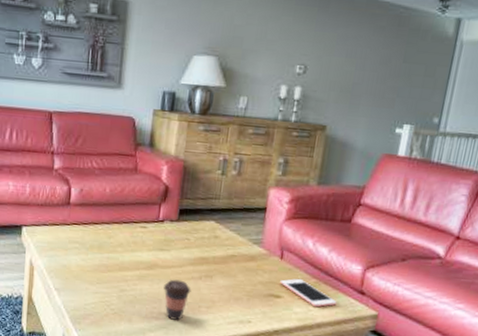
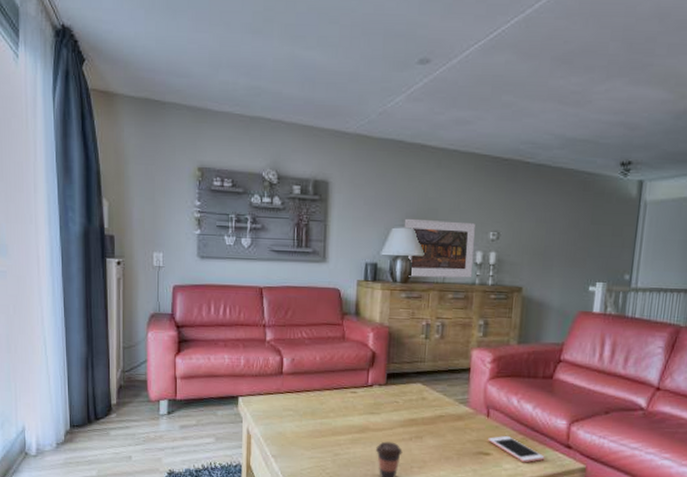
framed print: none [205,45,282,113] -> present [403,218,475,278]

